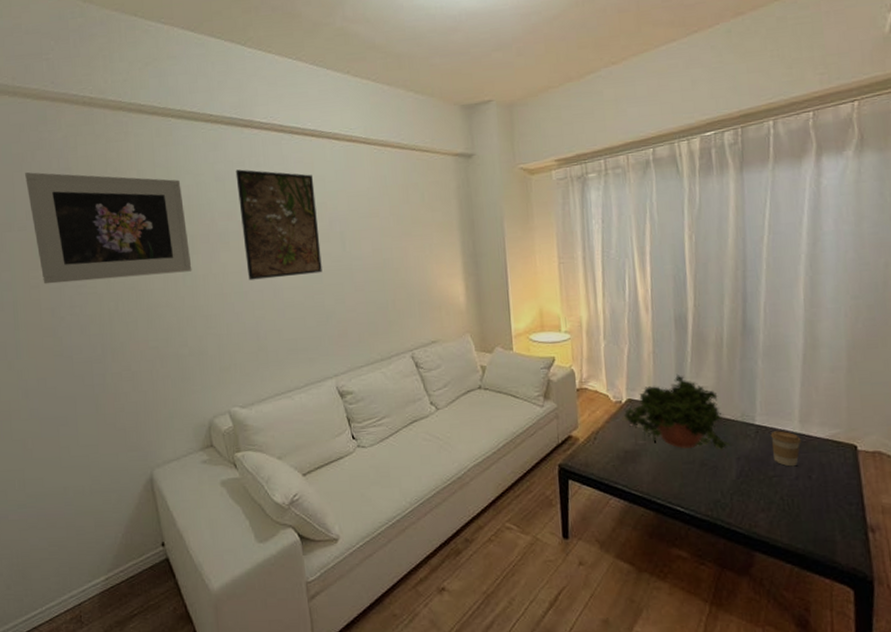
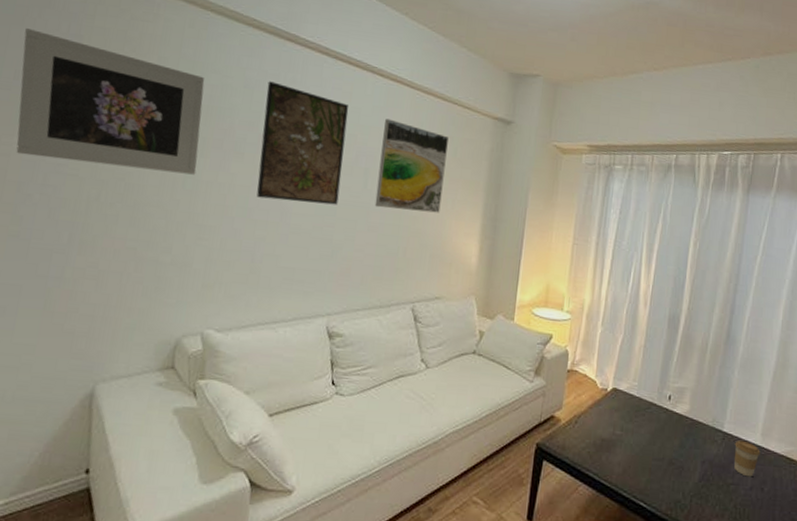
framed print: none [349,179,419,267] -> present [374,119,449,213]
potted plant: present [624,374,730,450] -> none [607,371,698,452]

